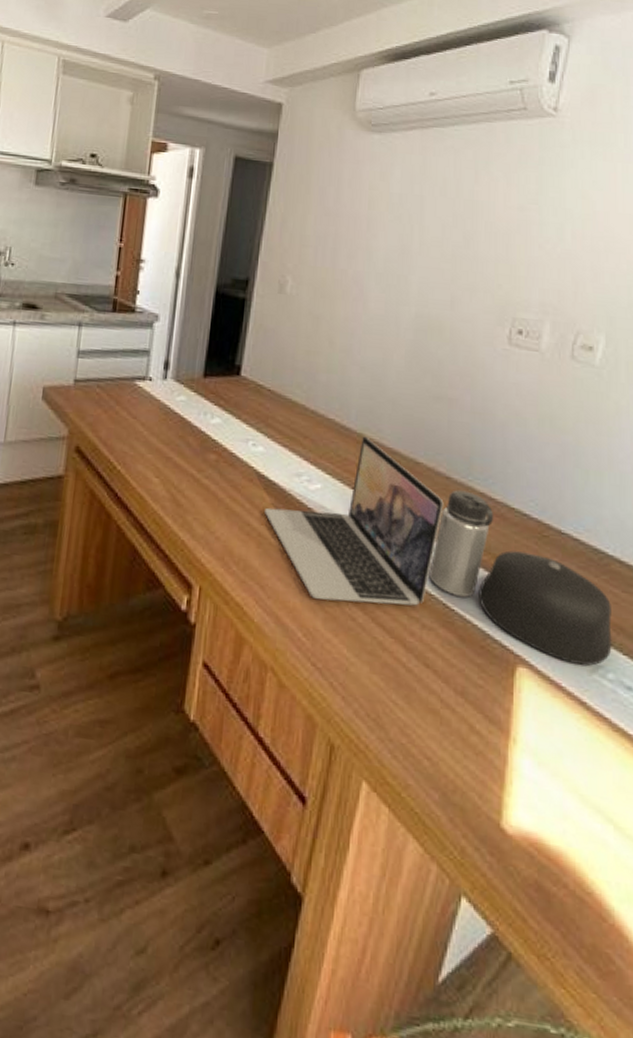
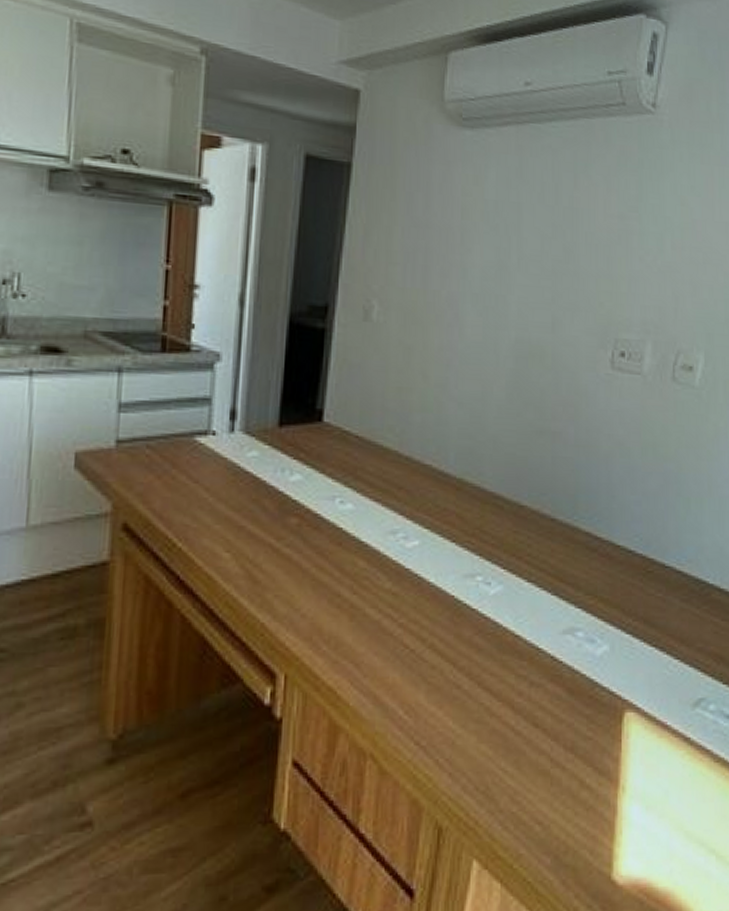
laptop: present [263,436,444,606] -> none [355,481,549,670]
water bottle: present [429,489,612,666] -> none [536,532,713,700]

